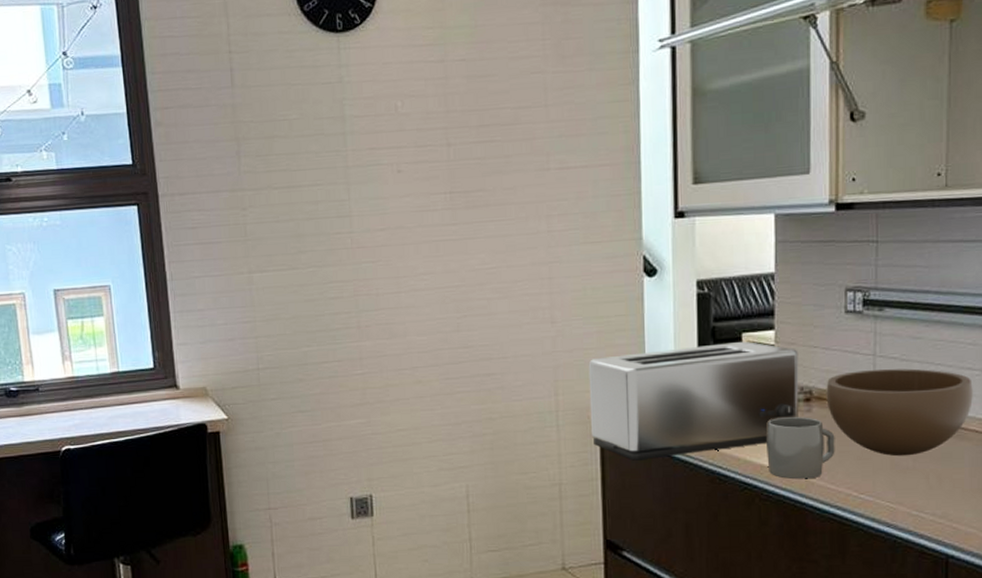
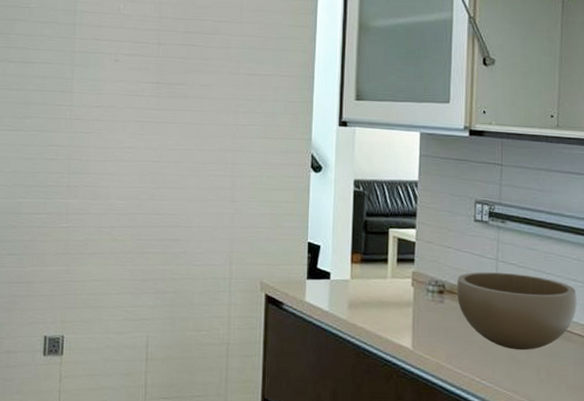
toaster: present [588,341,799,461] -> none [257,235,435,330]
mug: present [766,417,835,480] -> none [405,305,463,362]

